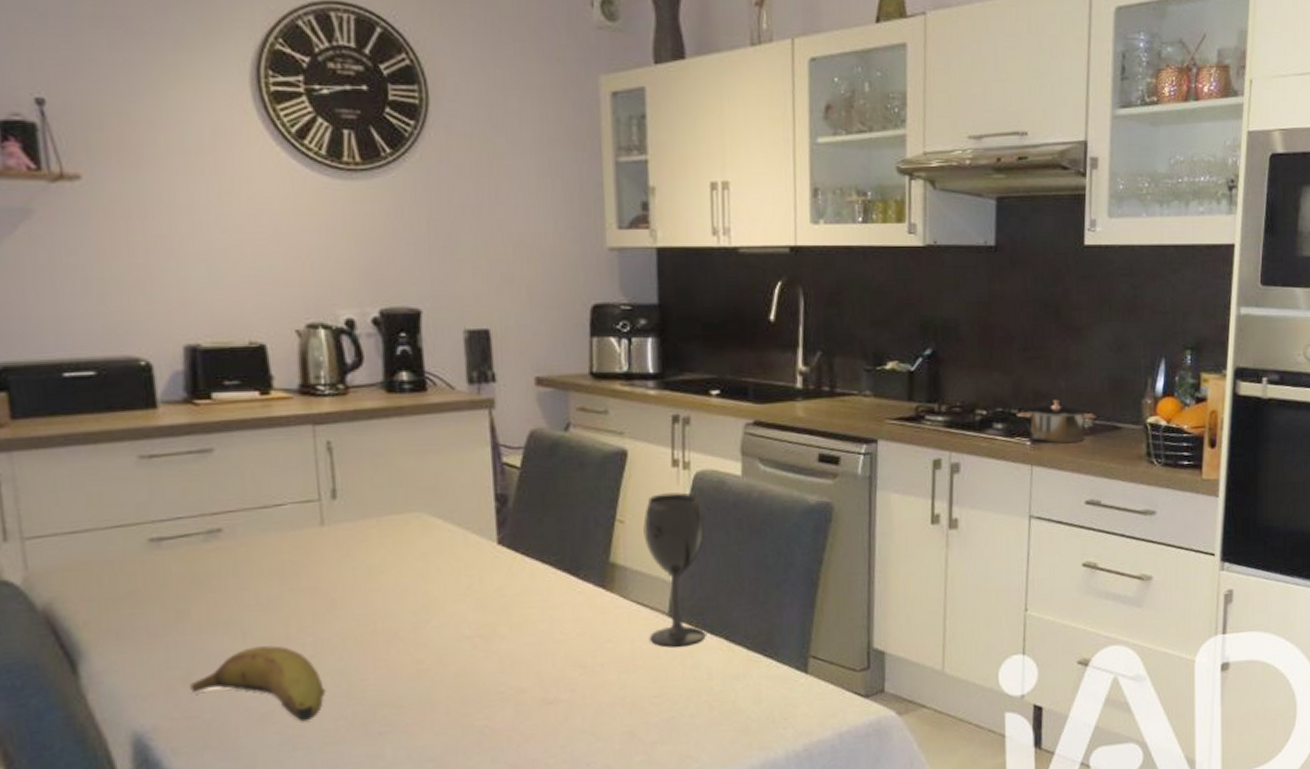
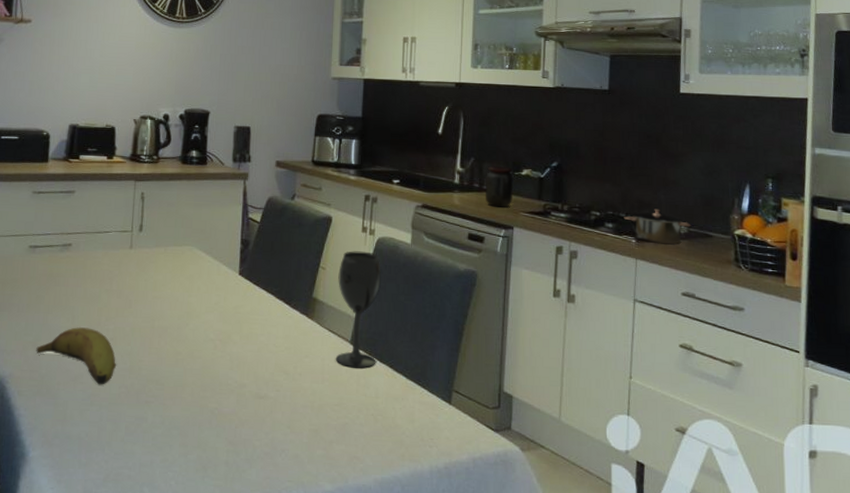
jar: none [837,359,876,416] -> present [485,165,514,208]

